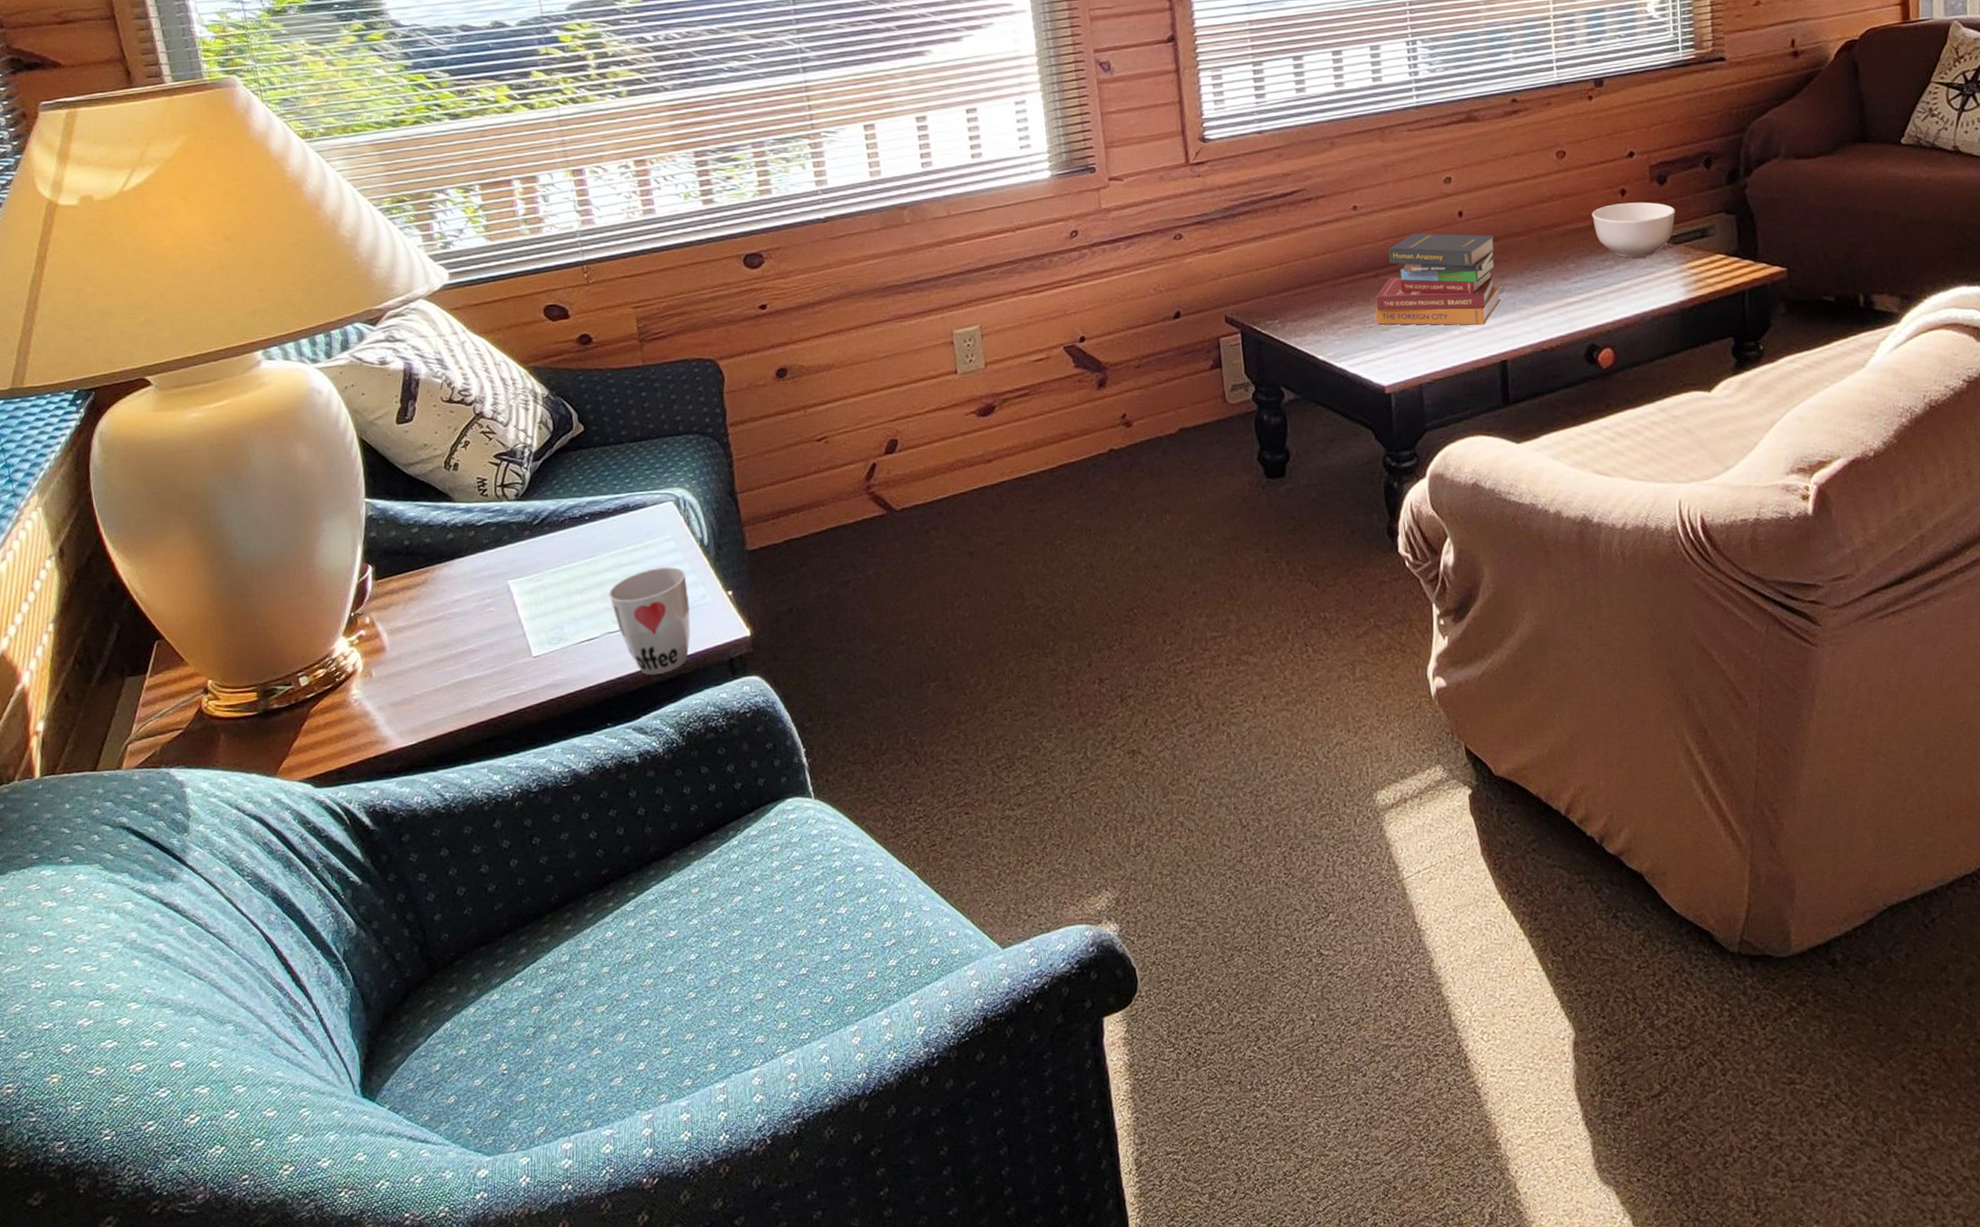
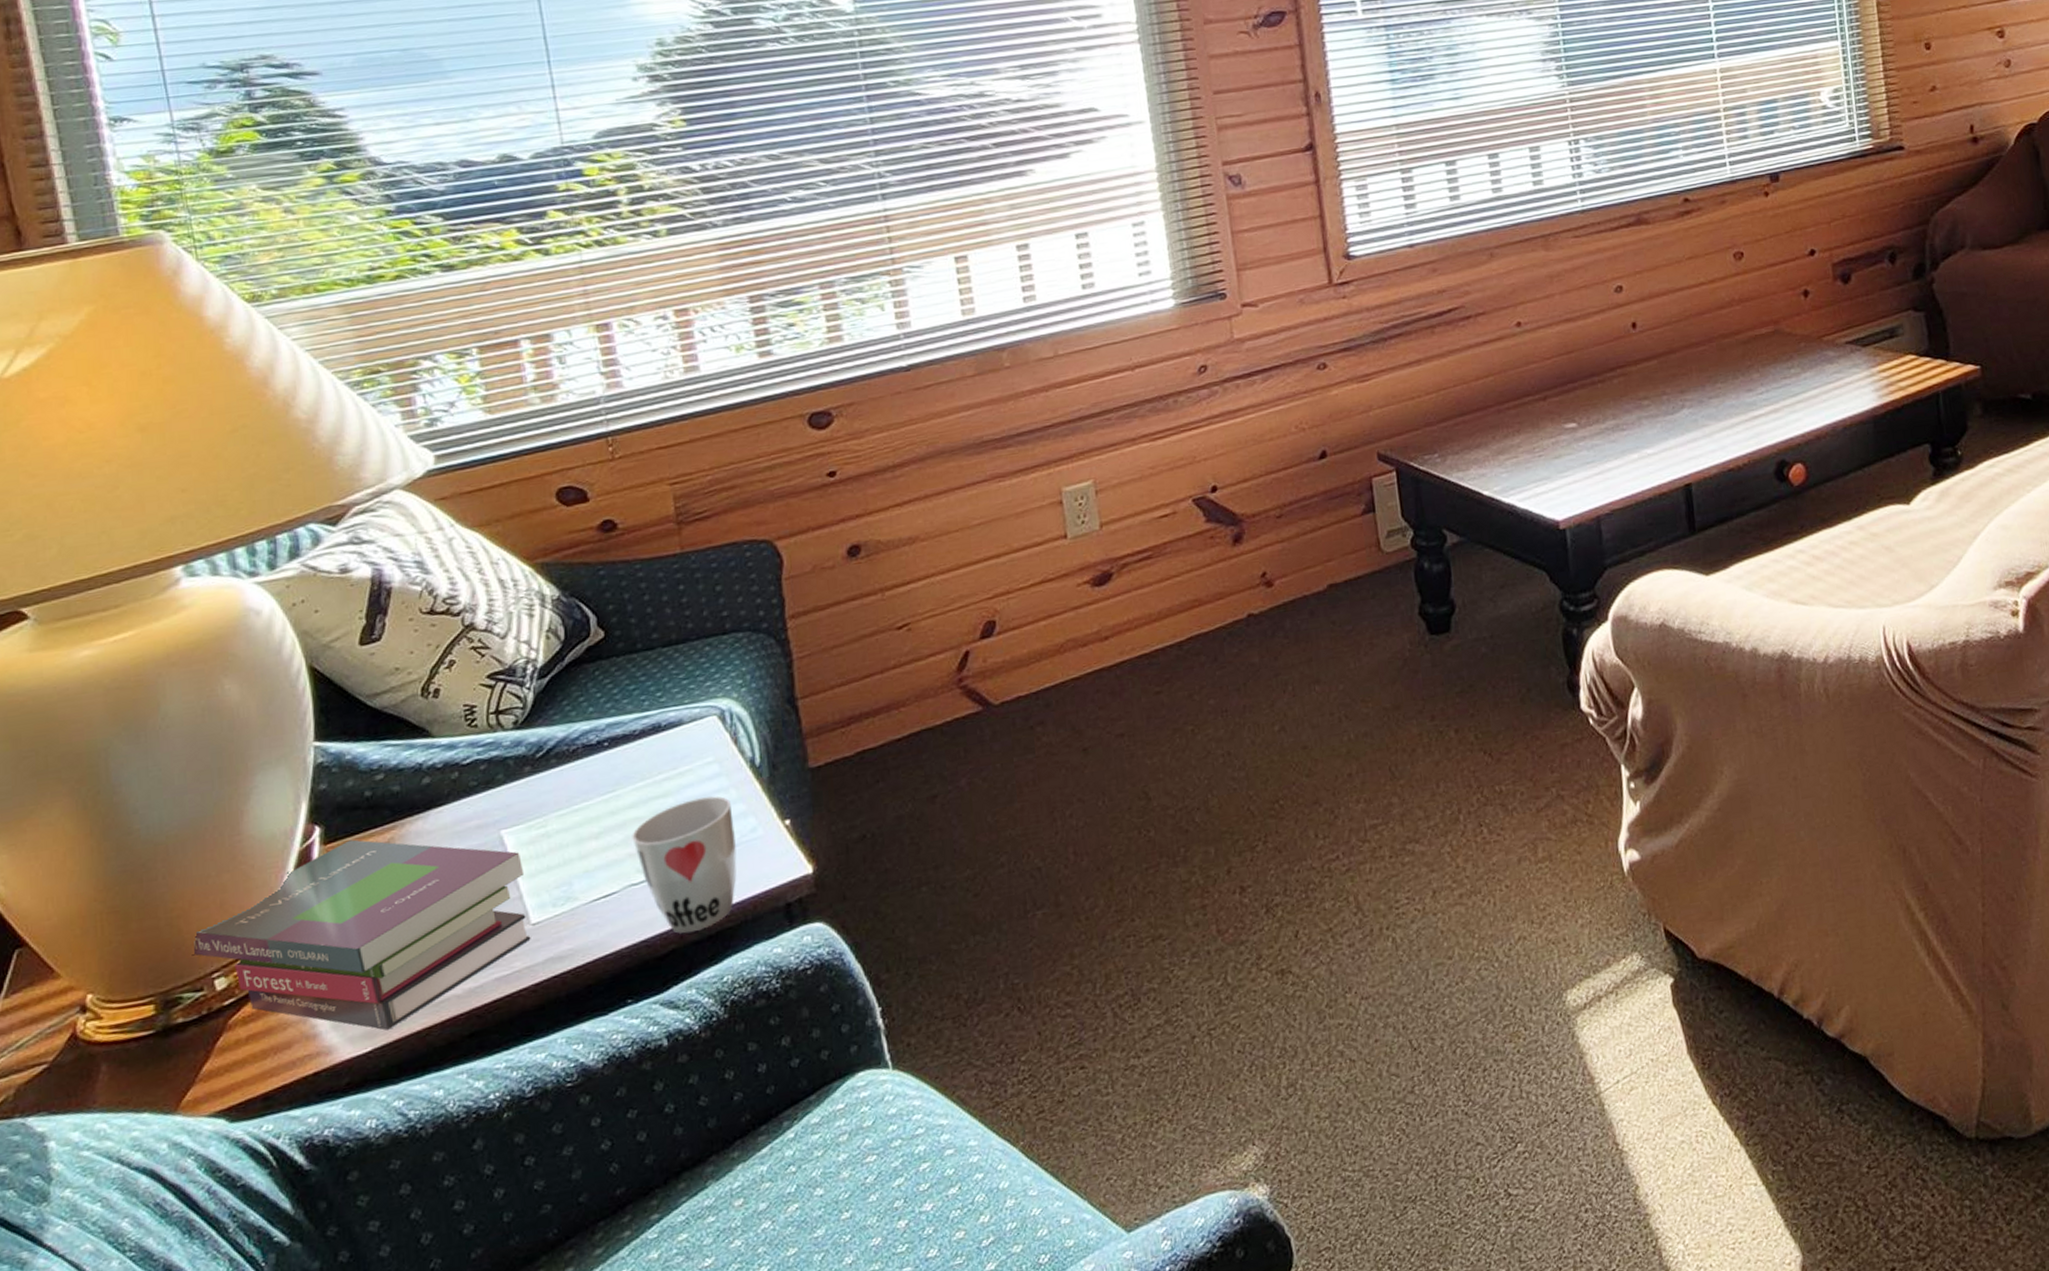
books: none [283,578,533,729] -> present [194,839,531,1030]
books: present [1375,233,1501,325] -> none [1544,346,1682,453]
bowl: present [1592,202,1676,258] -> none [1774,302,1862,364]

